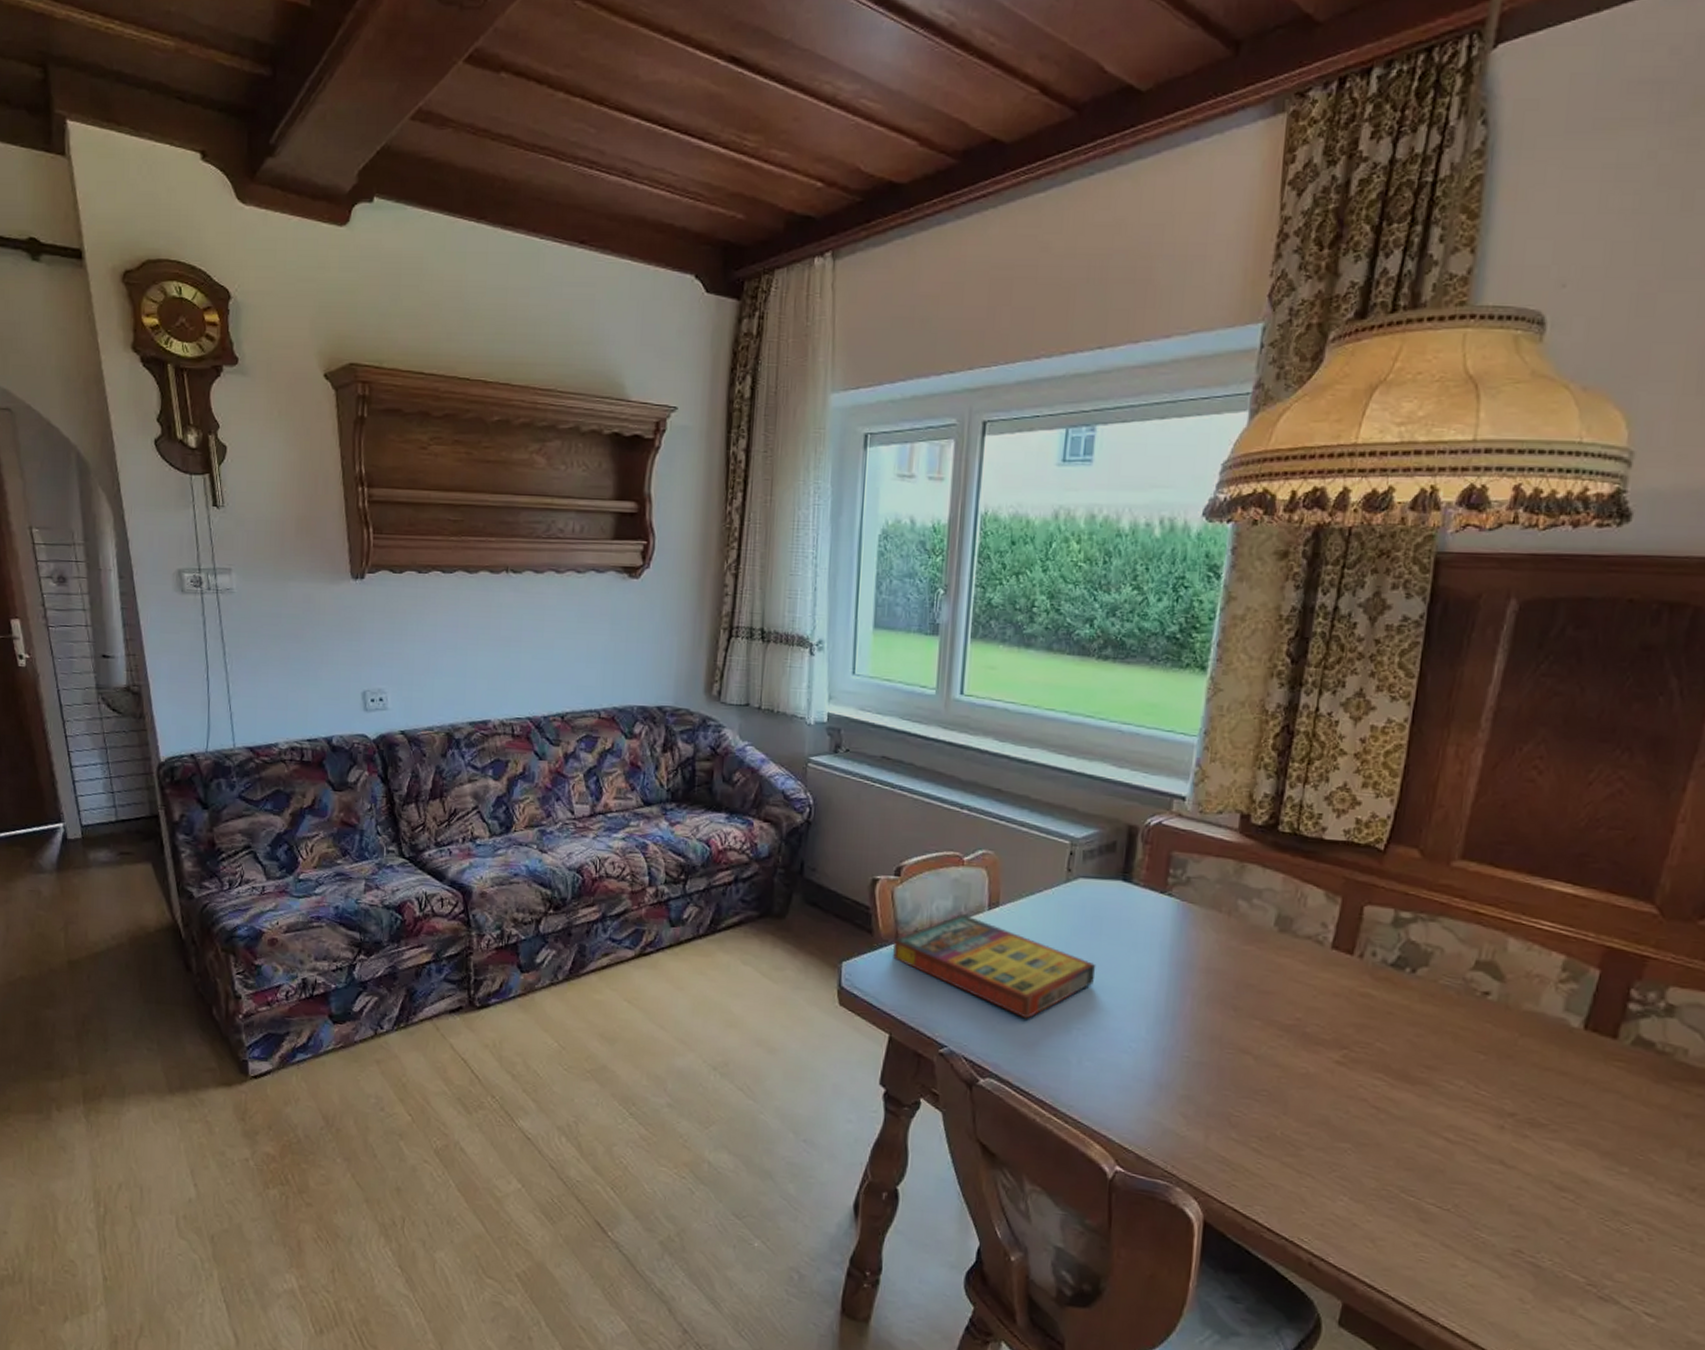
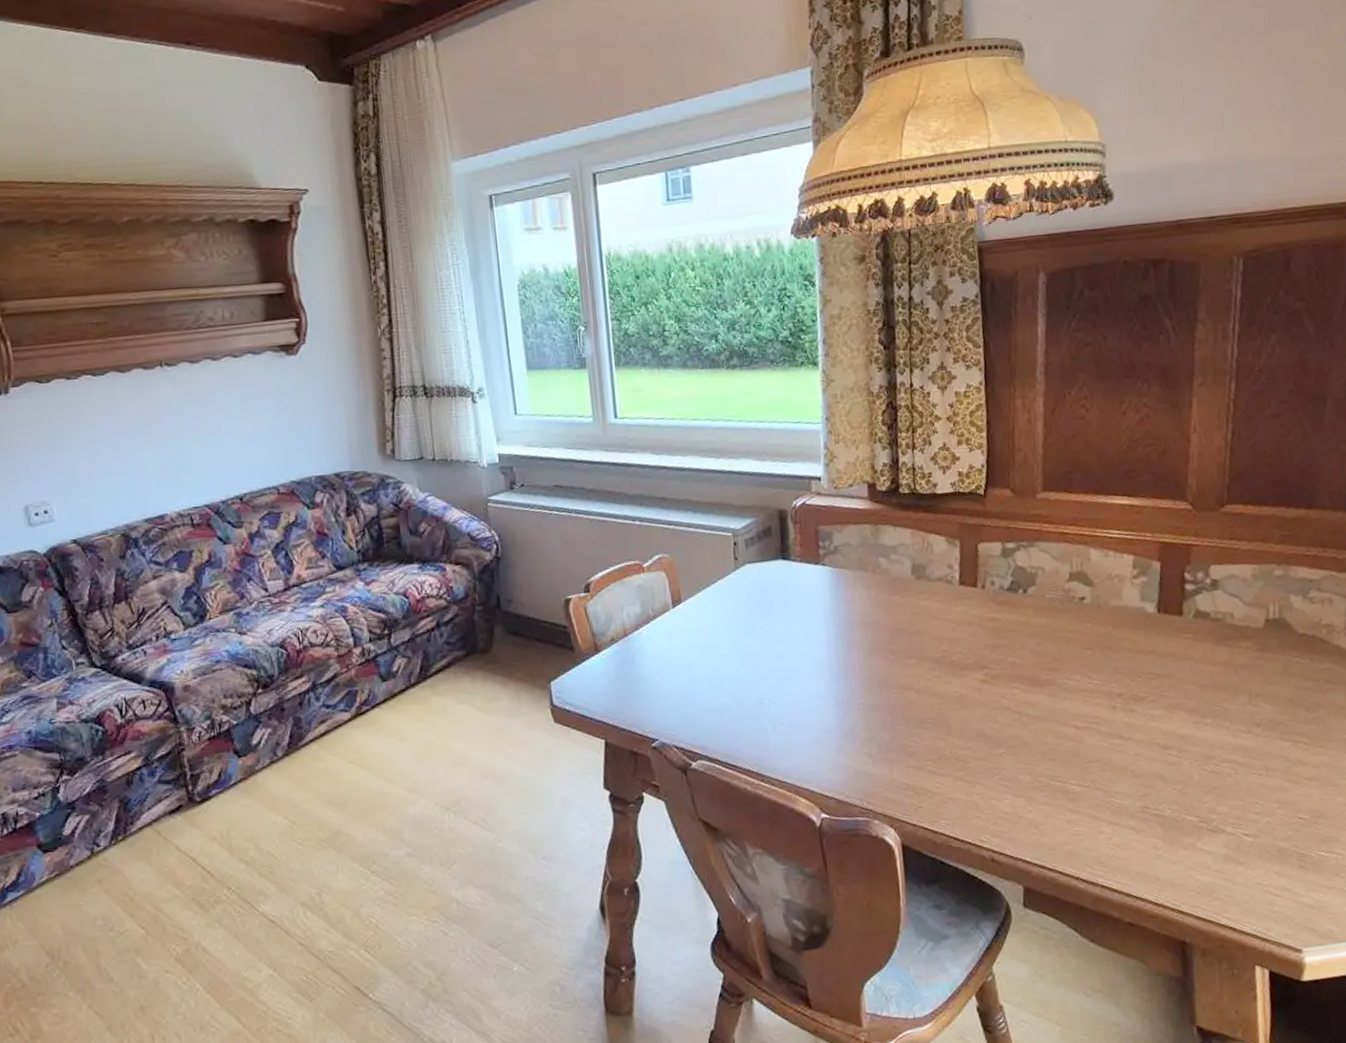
game compilation box: present [893,914,1096,1019] -> none [594,616,774,700]

